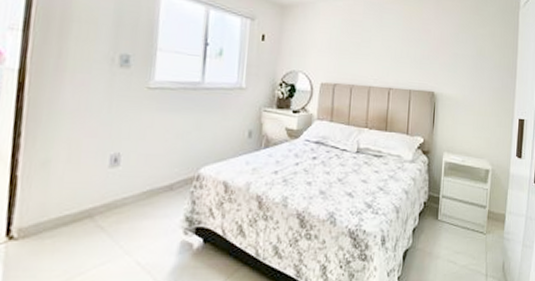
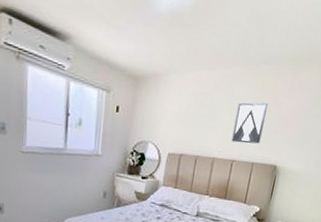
wall art: none [386,29,417,70] -> present [231,102,268,144]

